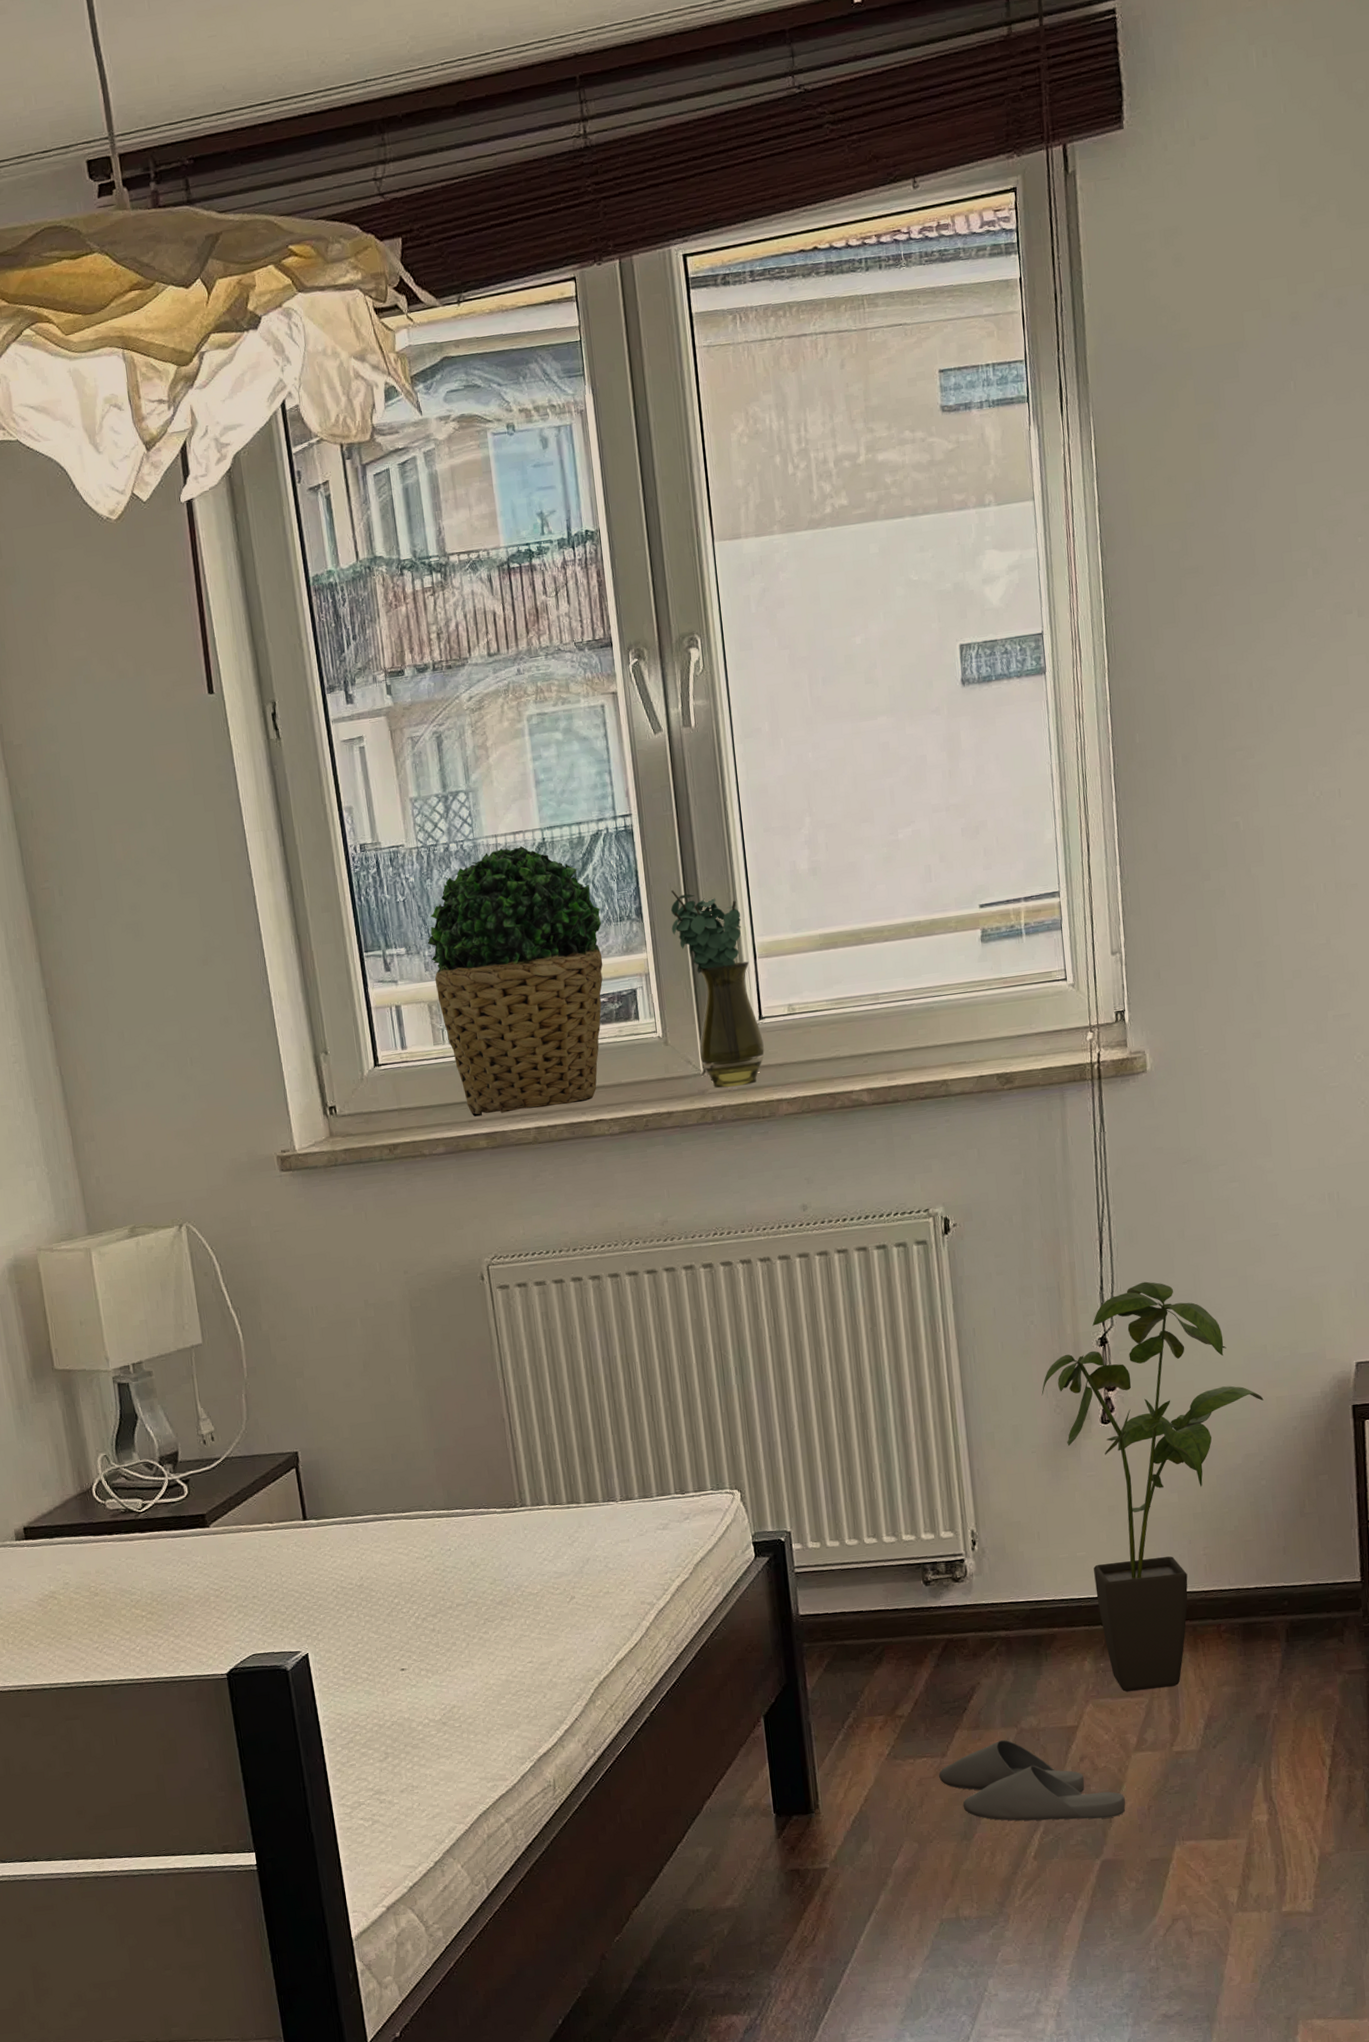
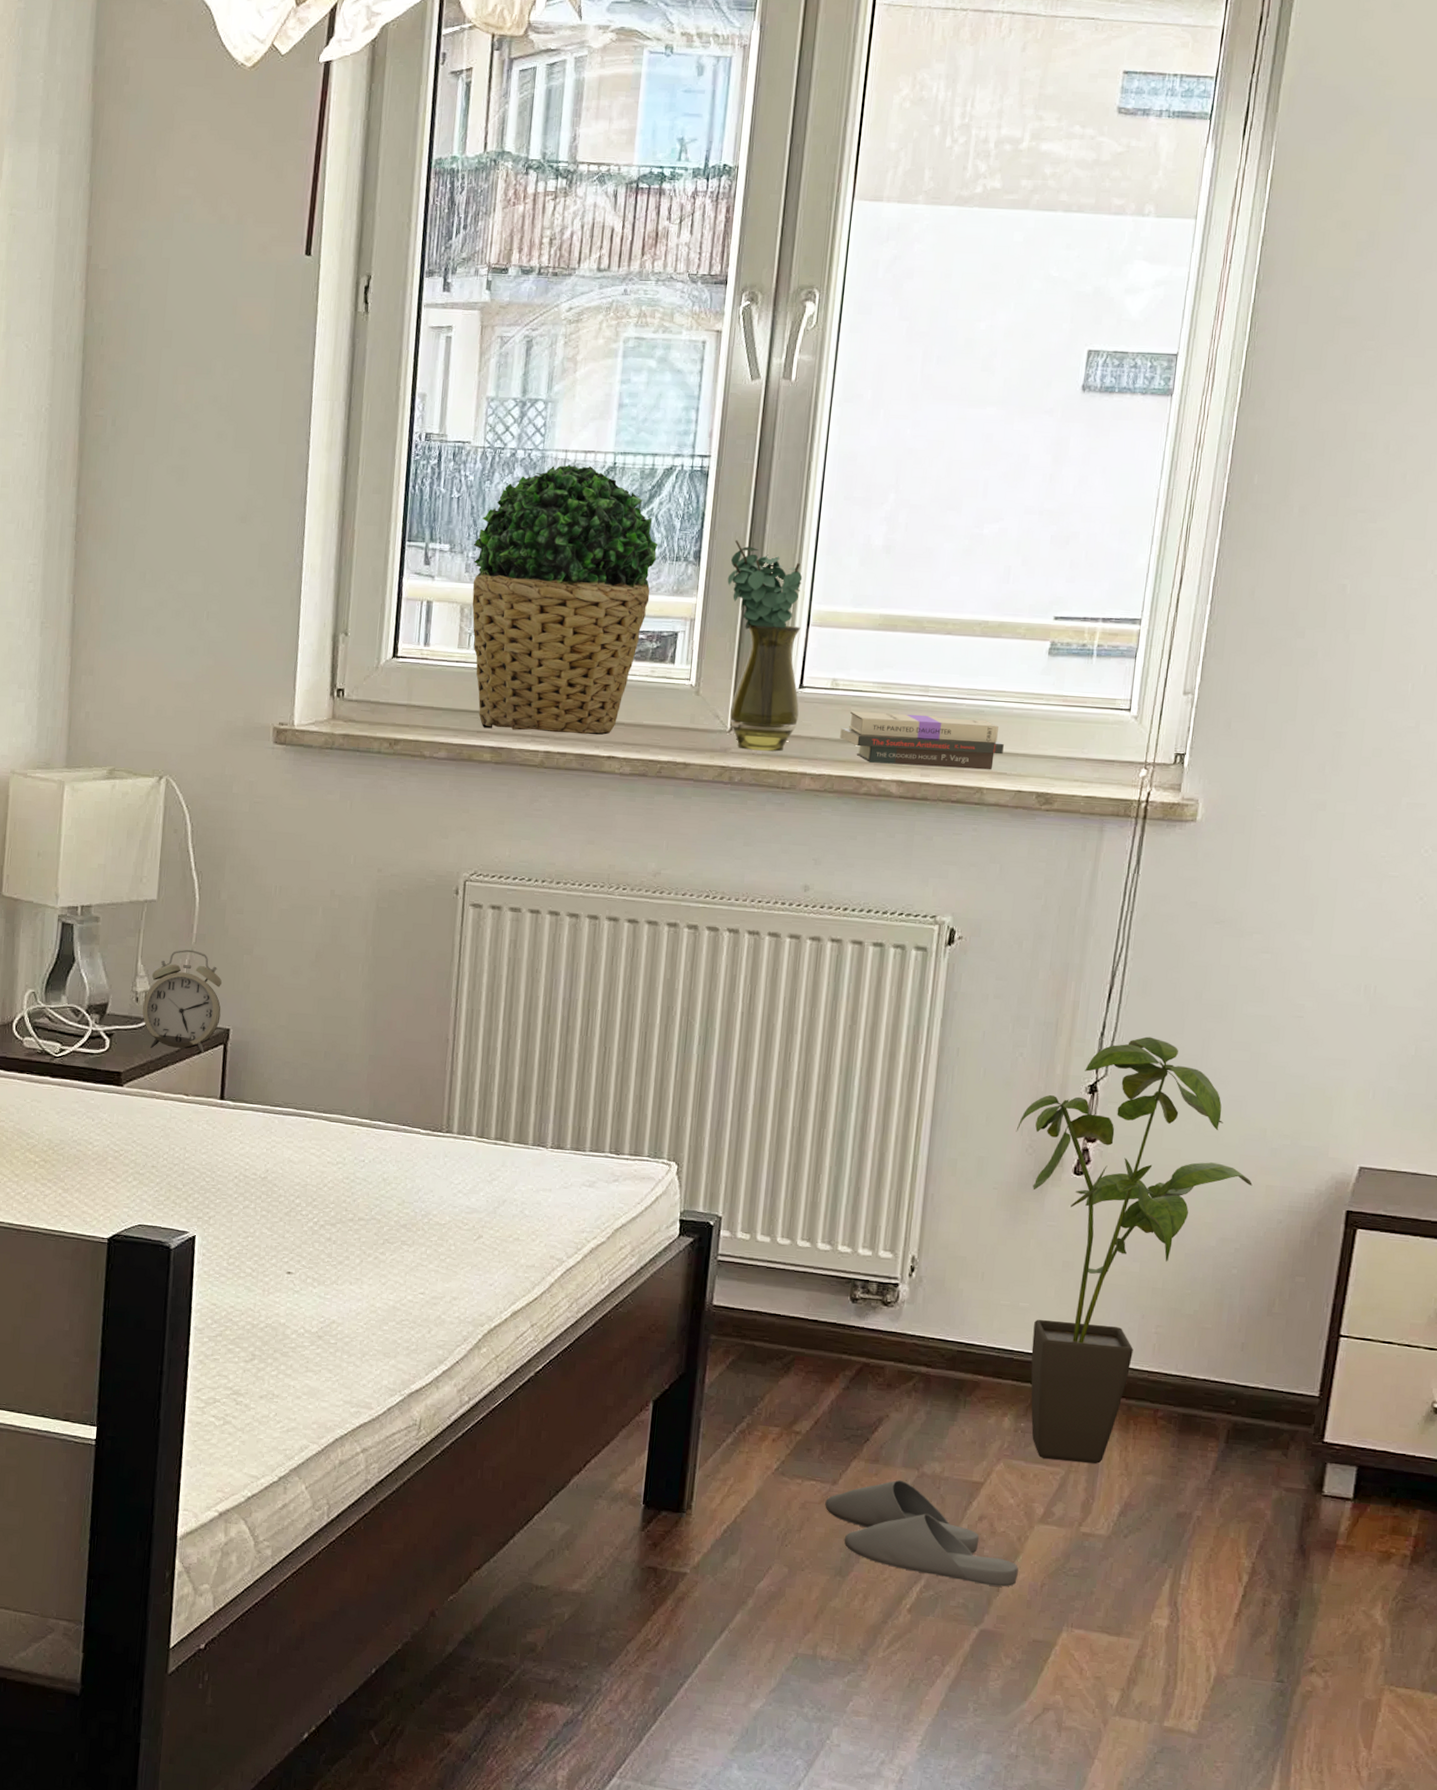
alarm clock: none [211,1384,287,1486] -> present [142,949,223,1053]
books: none [805,1014,959,1078] -> present [840,711,1004,770]

